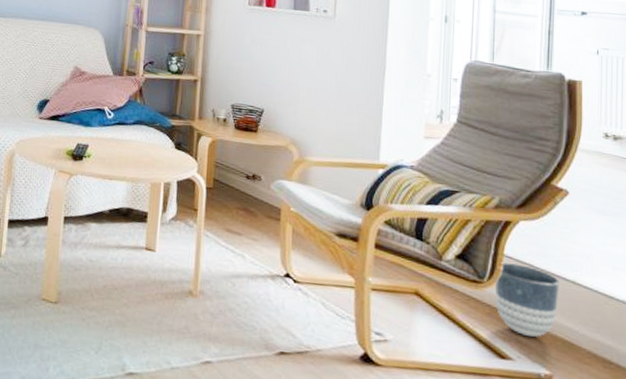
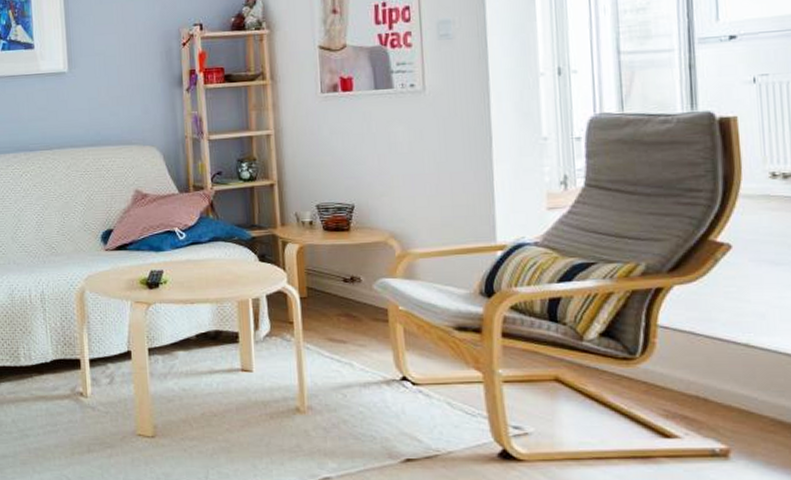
planter: present [494,262,560,338] -> none [650,333,730,411]

